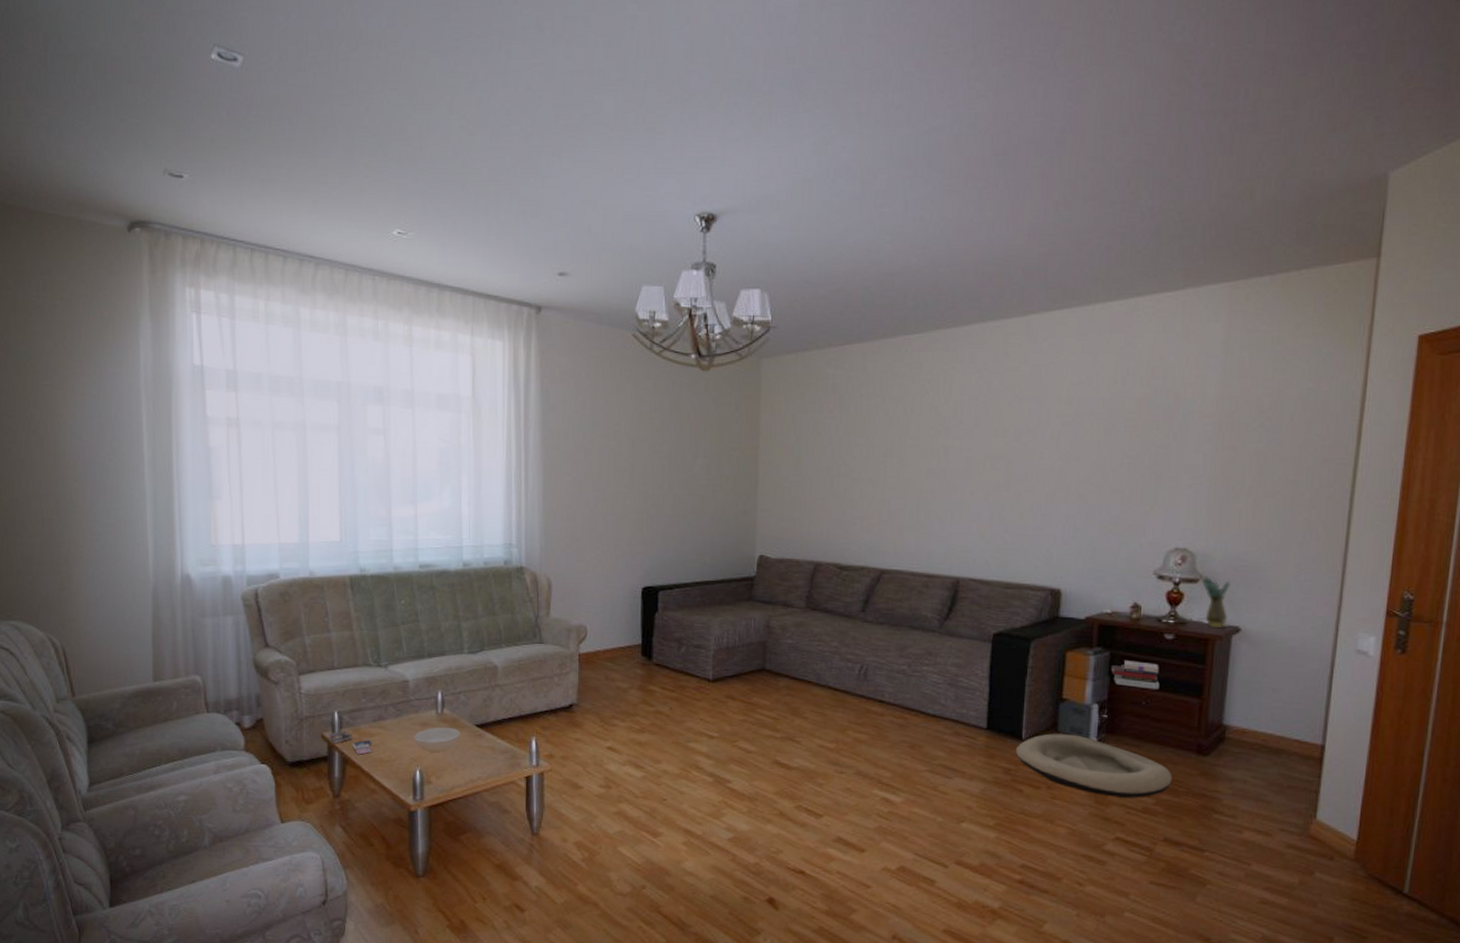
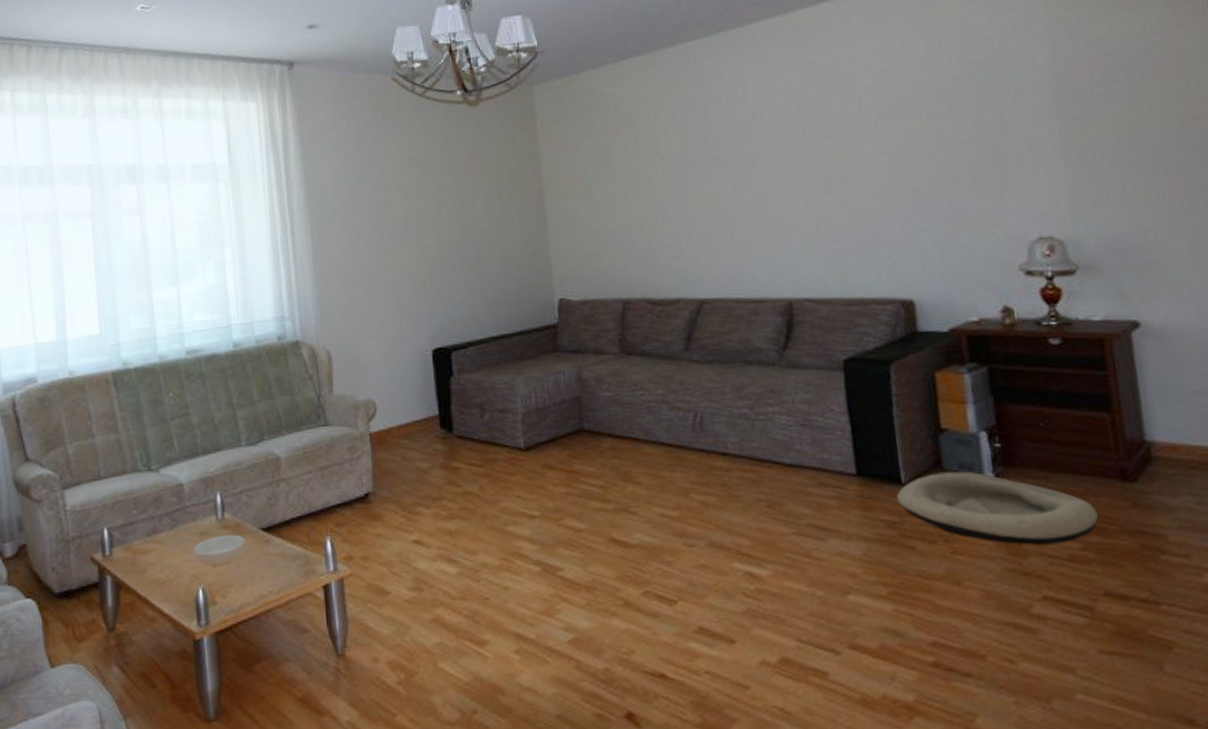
magazine: present [328,731,372,755] -> none [98,550,148,577]
books: present [1110,659,1160,690] -> none [992,374,1057,408]
vase: present [1200,574,1231,628] -> none [1075,264,1122,325]

